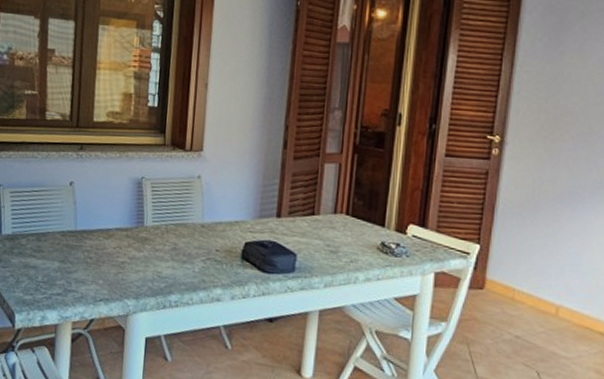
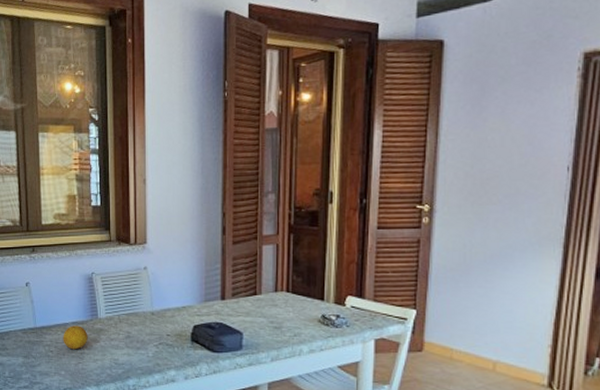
fruit: none [104,231,132,259] -> present [63,325,88,350]

